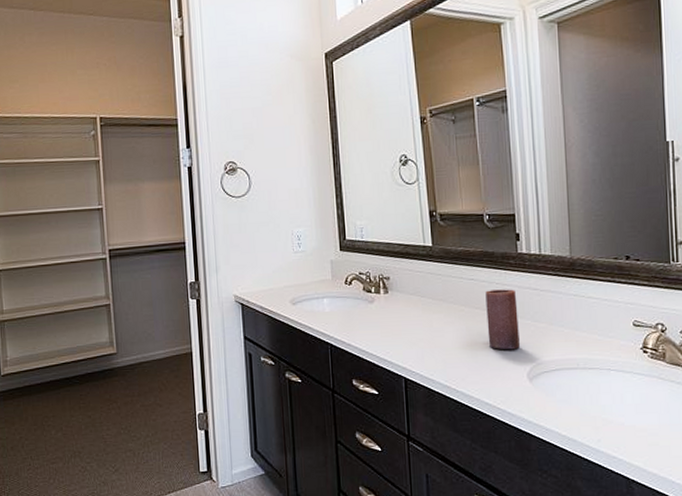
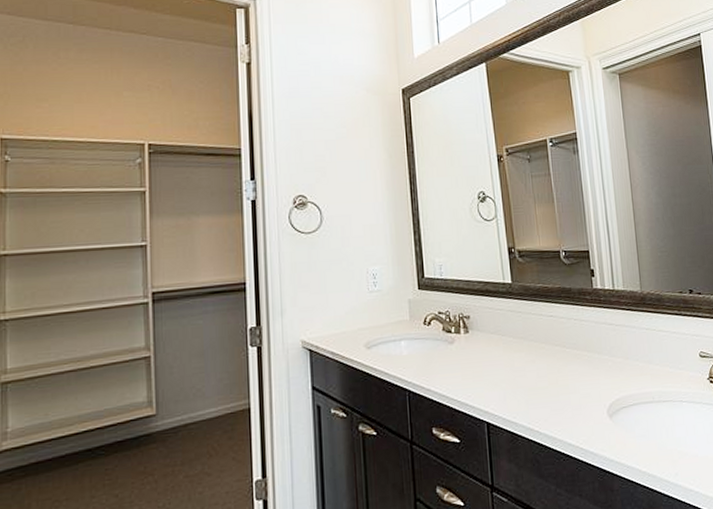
candle: present [485,289,521,349] -> none [564,324,600,387]

